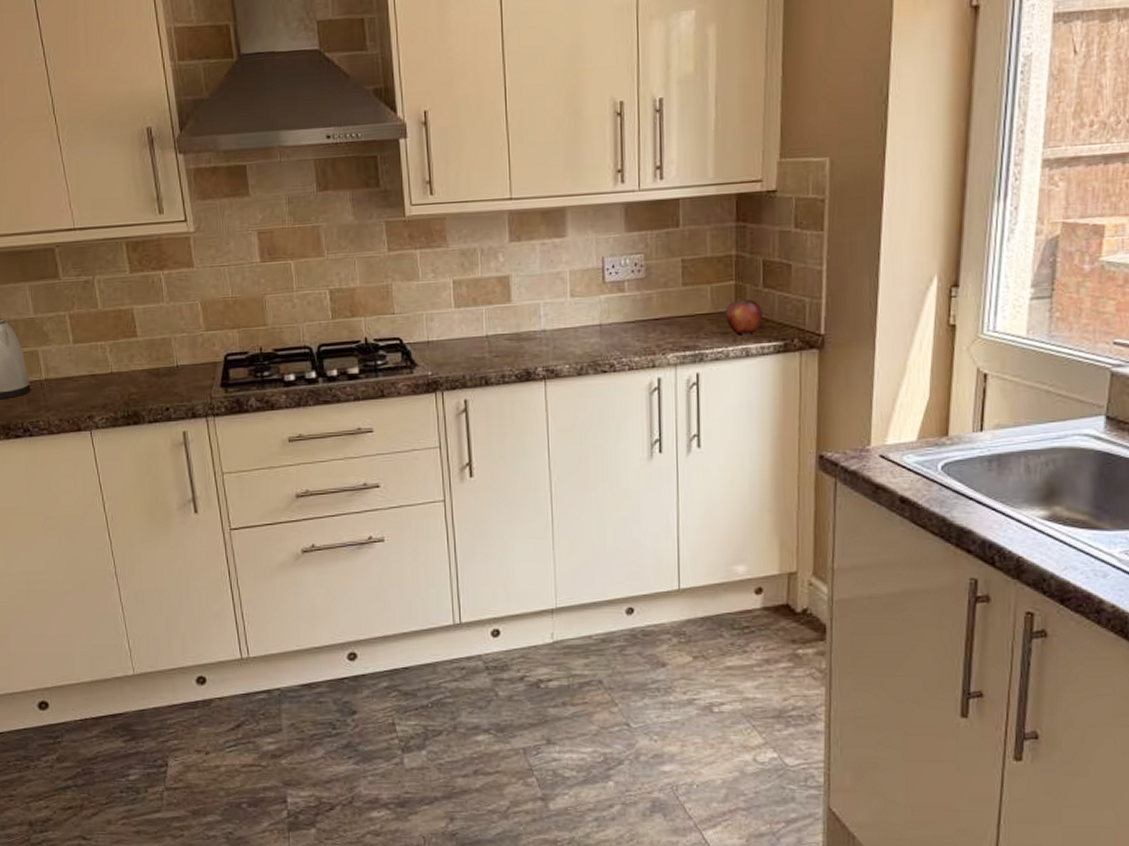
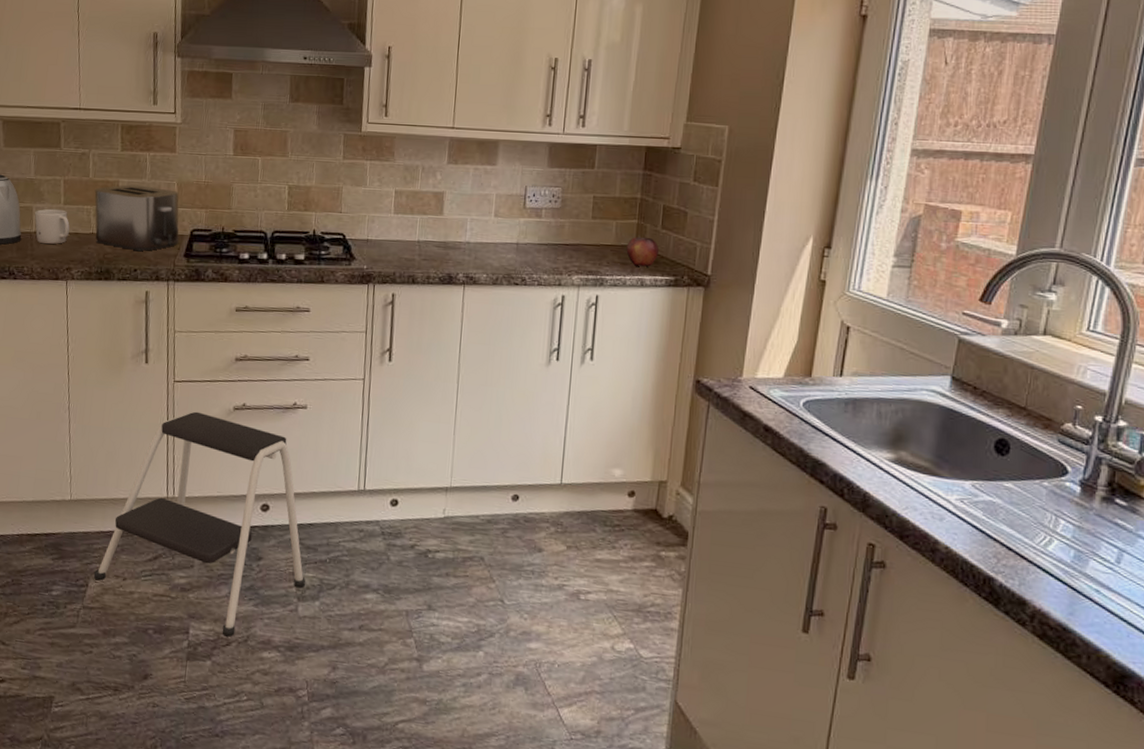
mug: none [41,349,86,392] -> present [34,208,70,245]
toaster: none [106,310,212,387] -> present [94,185,179,252]
step stool: none [172,560,408,801] -> present [93,411,306,637]

